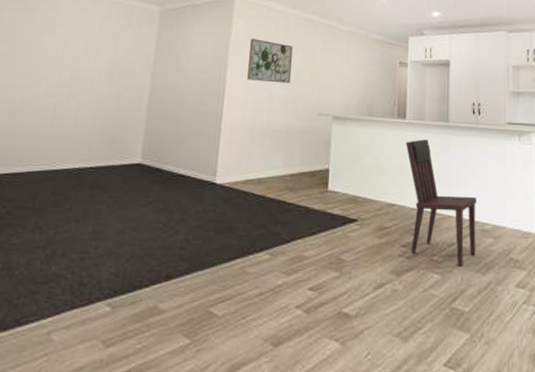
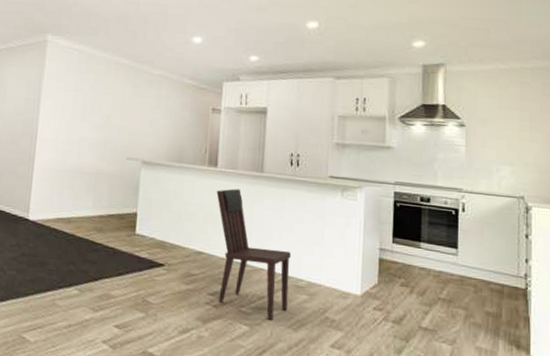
wall art: present [247,38,293,84] -> none [58,81,103,127]

